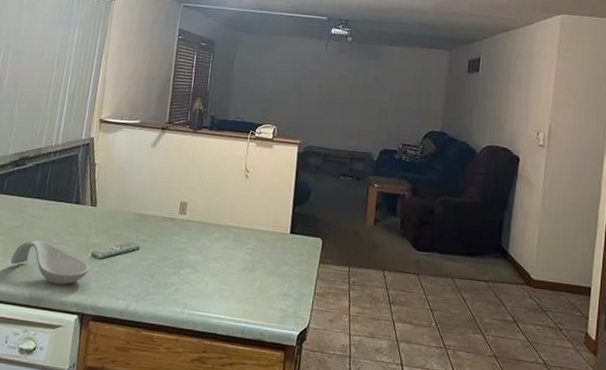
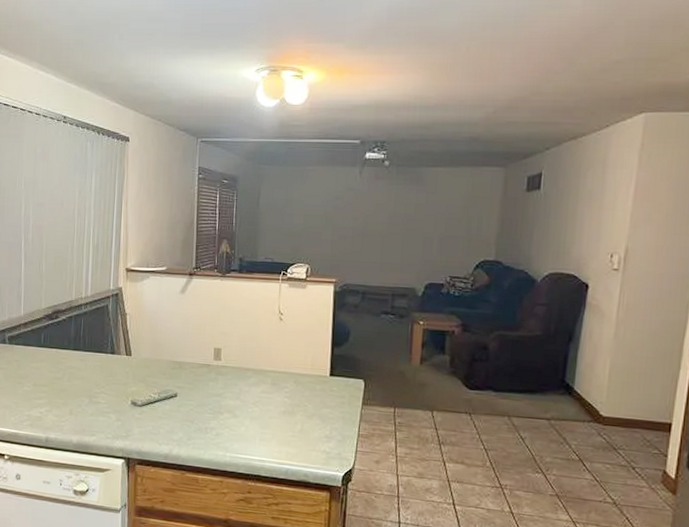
spoon rest: present [11,239,90,285] -> none [56,389,131,432]

